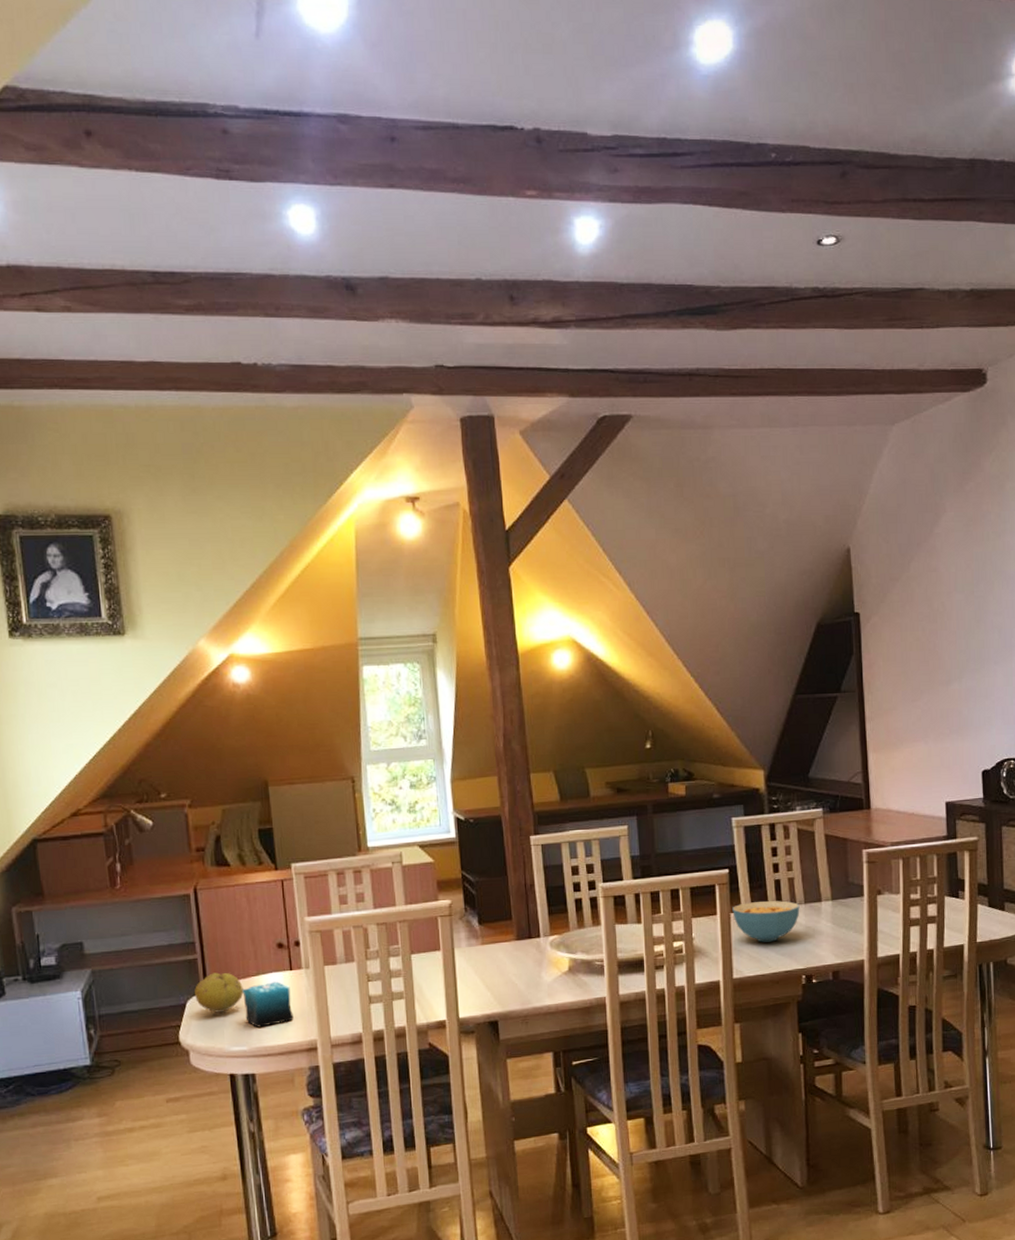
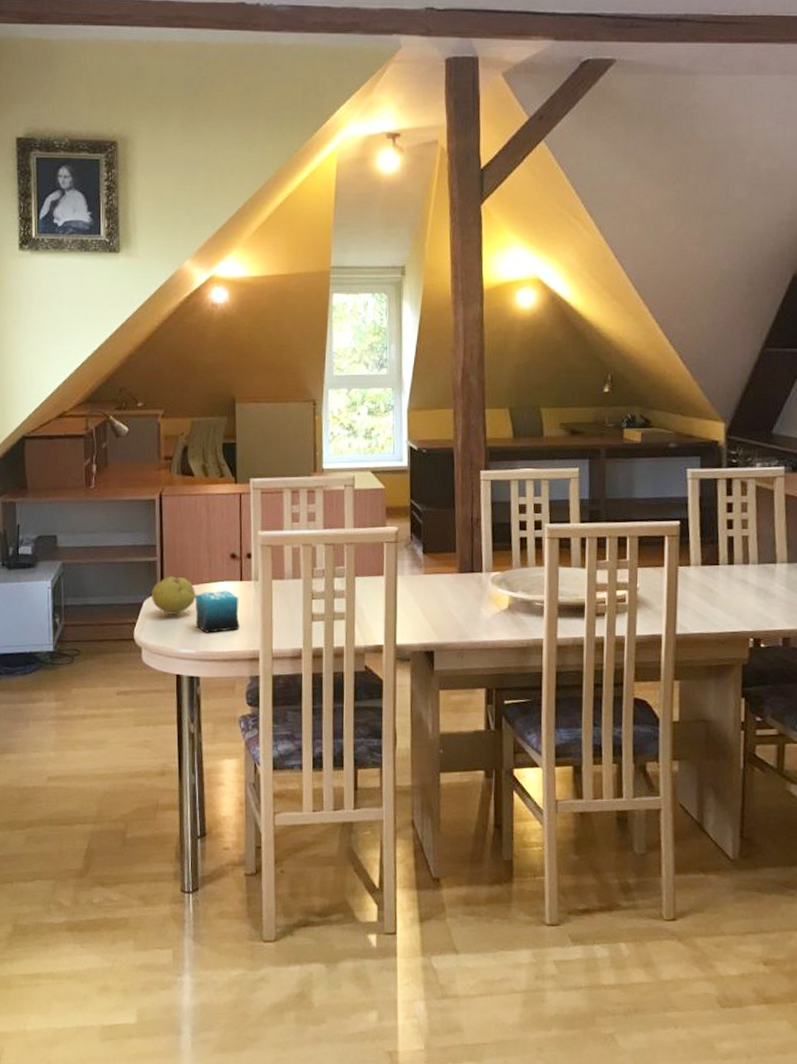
cereal bowl: present [732,900,800,942] -> none [681,557,753,600]

